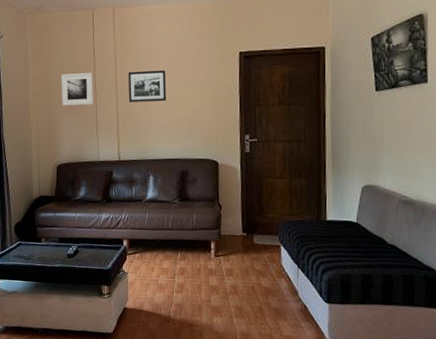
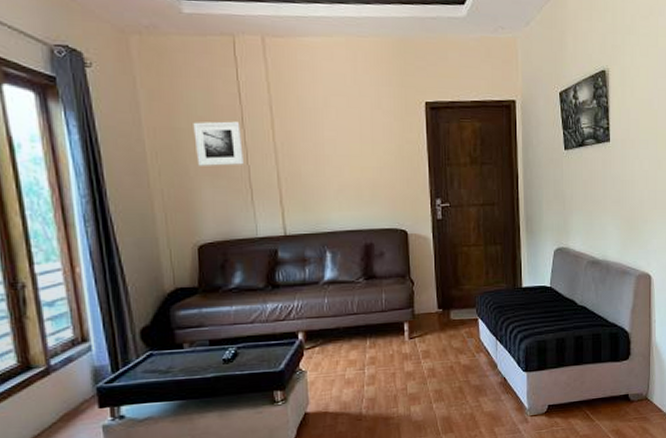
picture frame: present [128,70,167,102] -> none [289,121,341,161]

